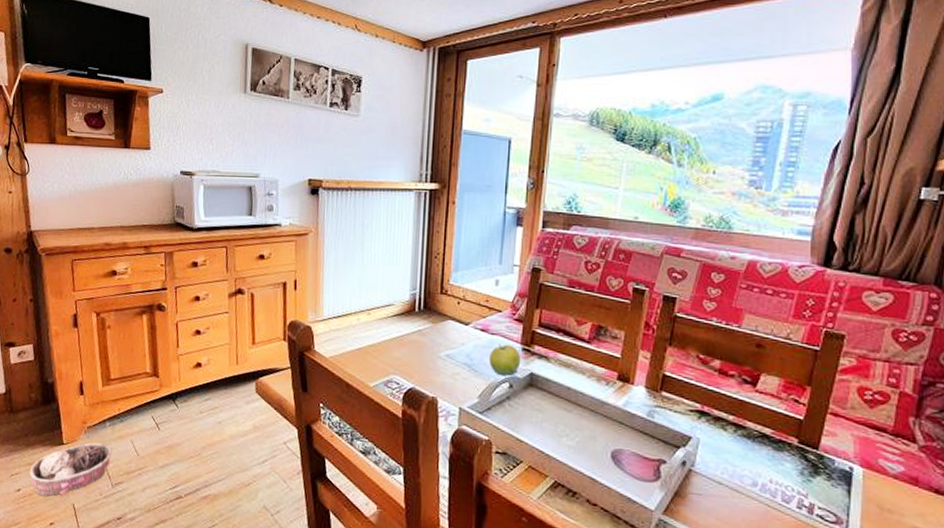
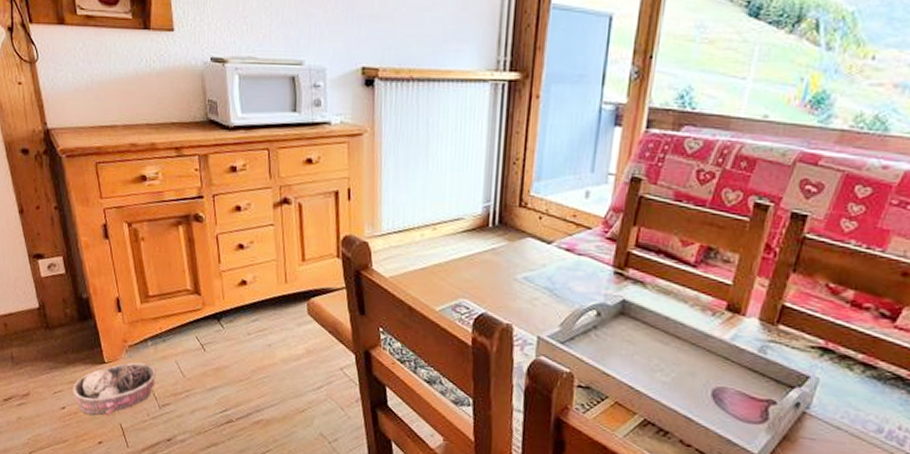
fruit: present [489,344,520,377] -> none [574,266,611,303]

